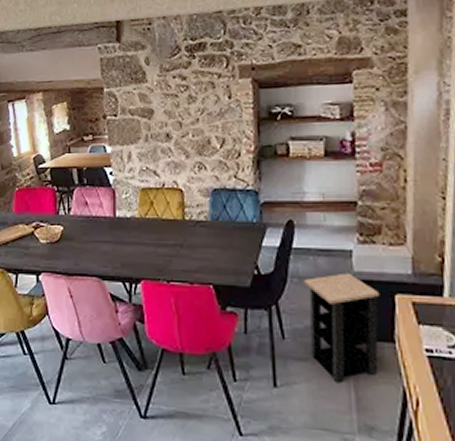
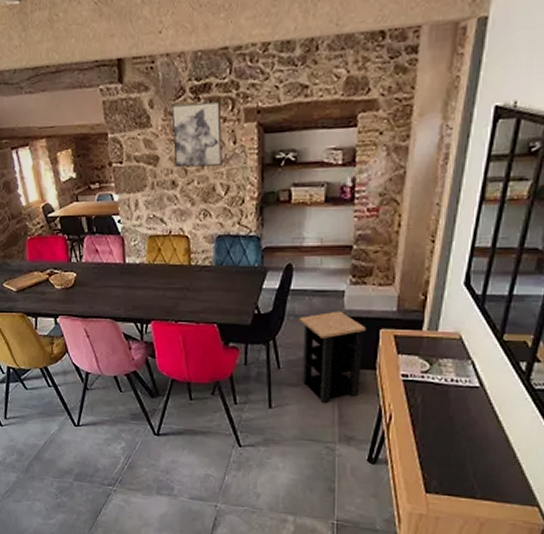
wall art: none [166,58,217,121] -> present [171,100,222,168]

